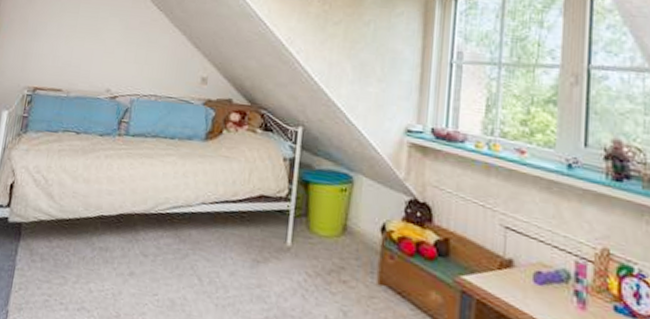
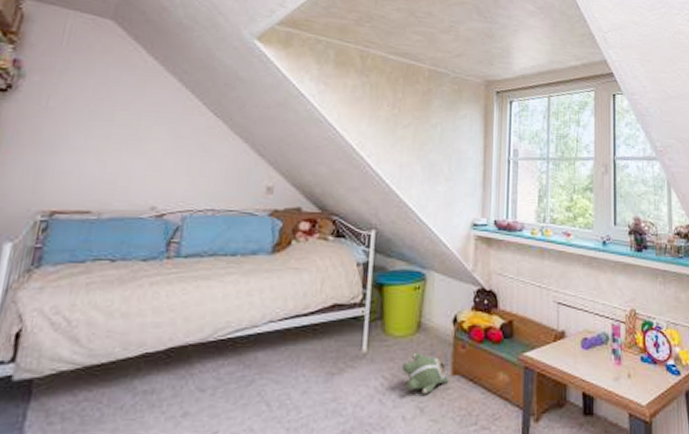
plush toy: none [325,254,375,299] -> present [401,352,449,395]

